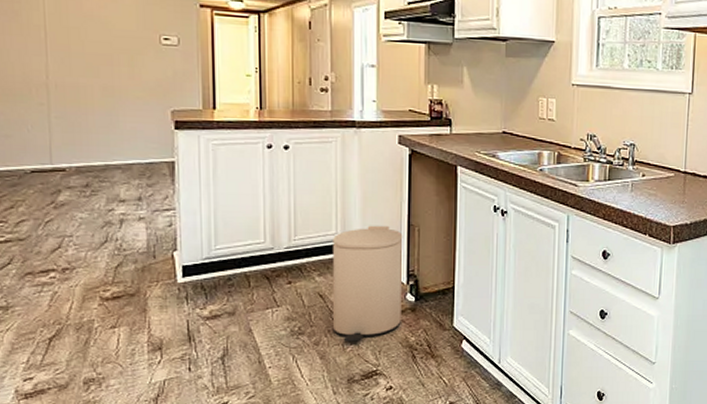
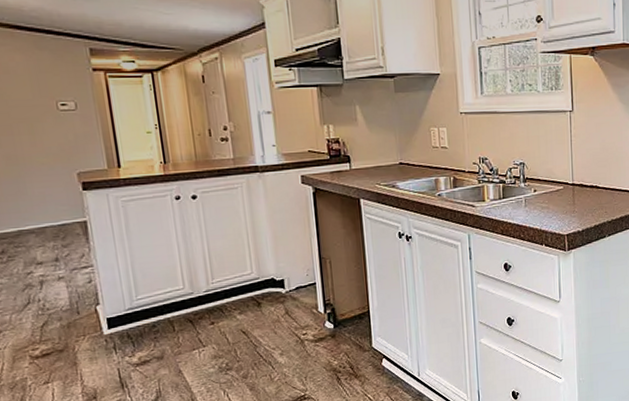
pedal bin: present [333,225,403,343] -> none [249,261,323,373]

